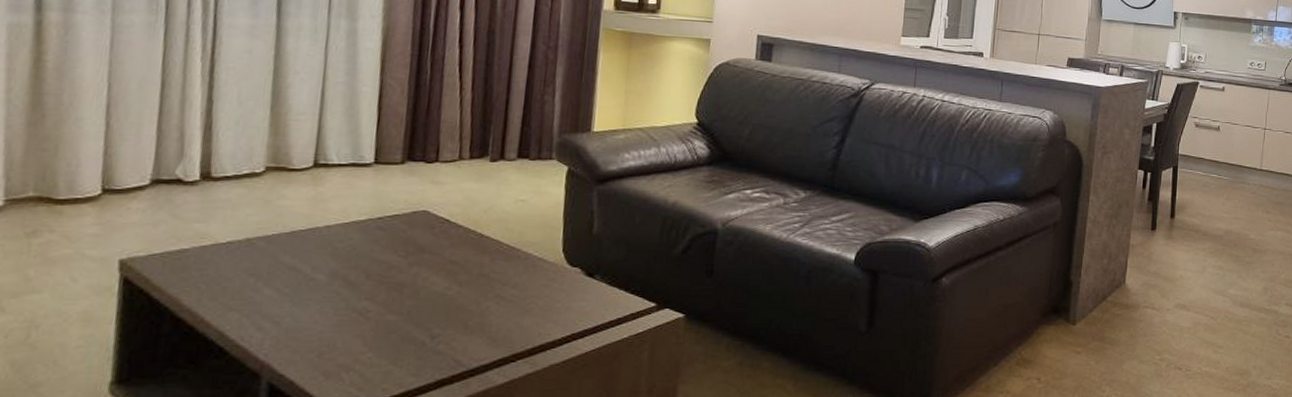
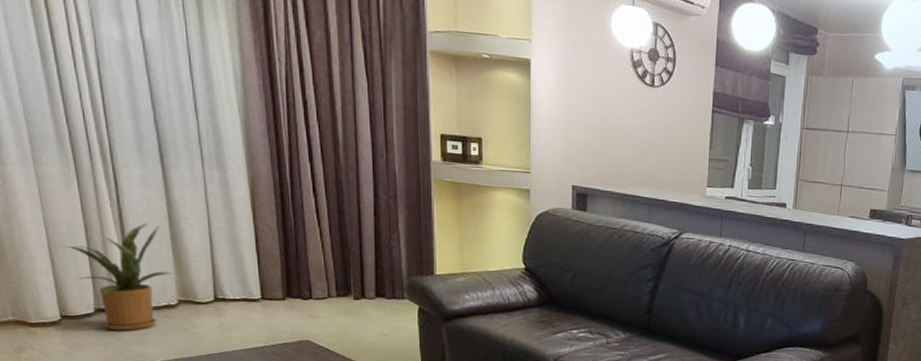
house plant: none [119,77,267,206] -> present [57,222,174,331]

